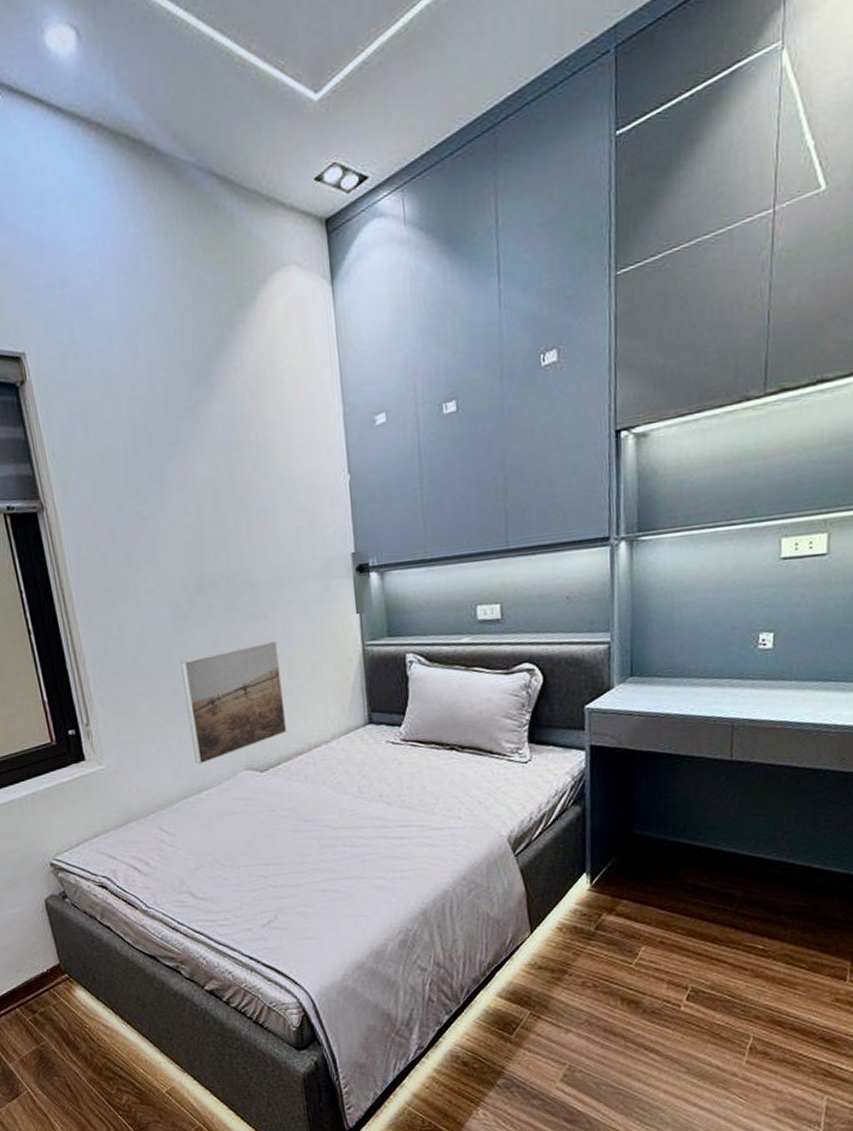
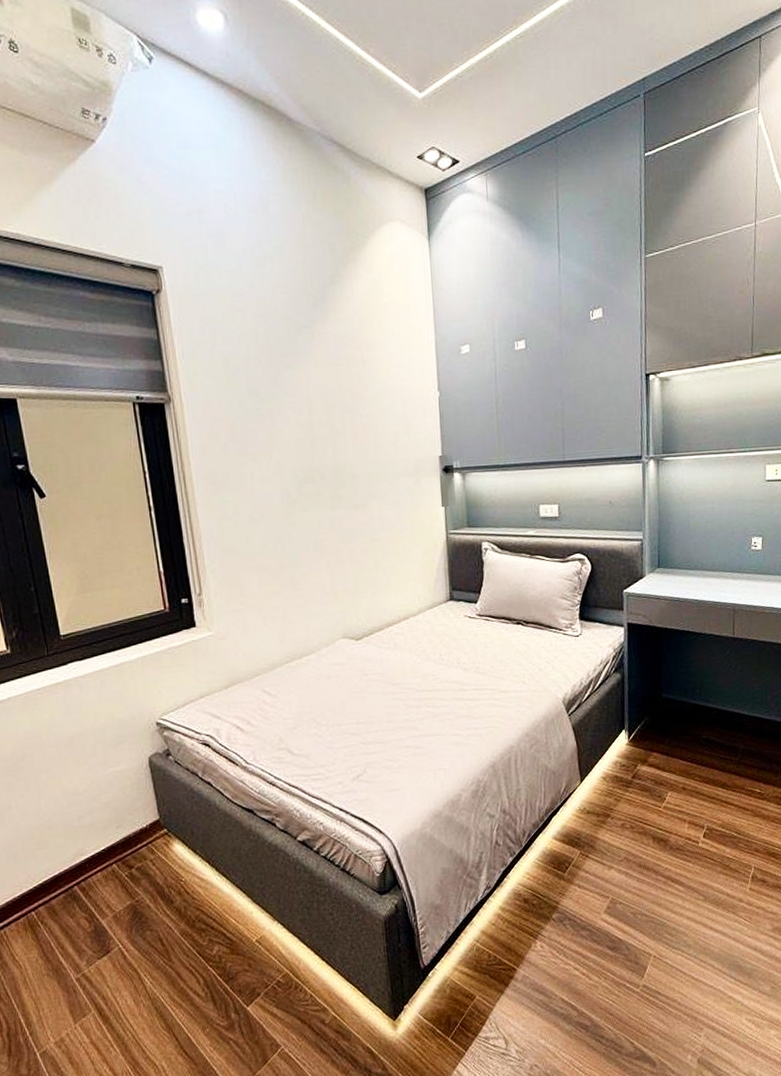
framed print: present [181,640,288,765] -> none [289,526,381,633]

